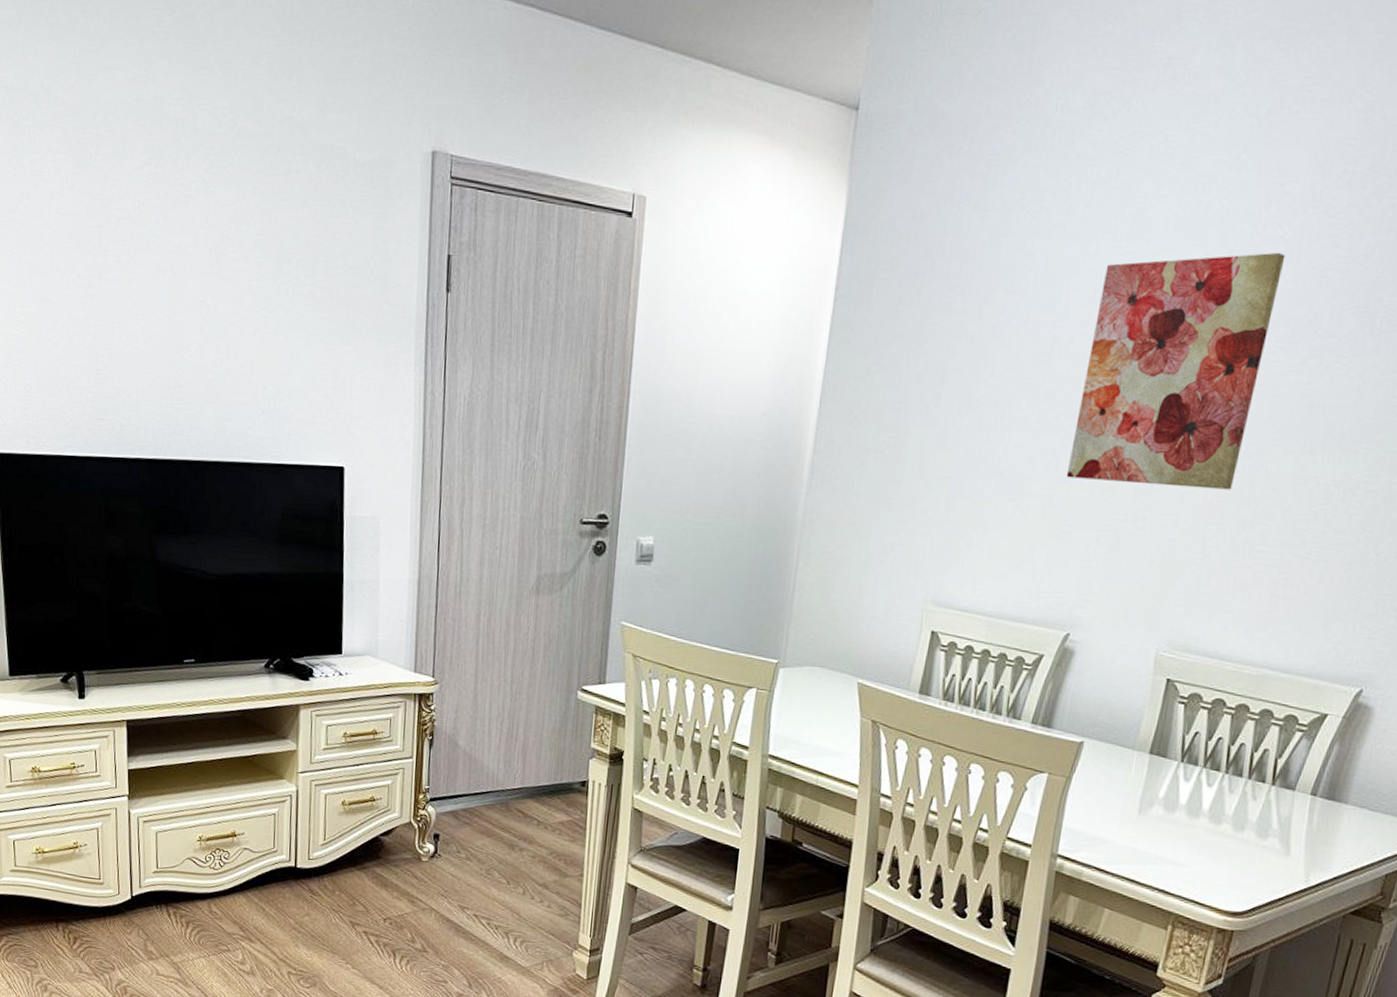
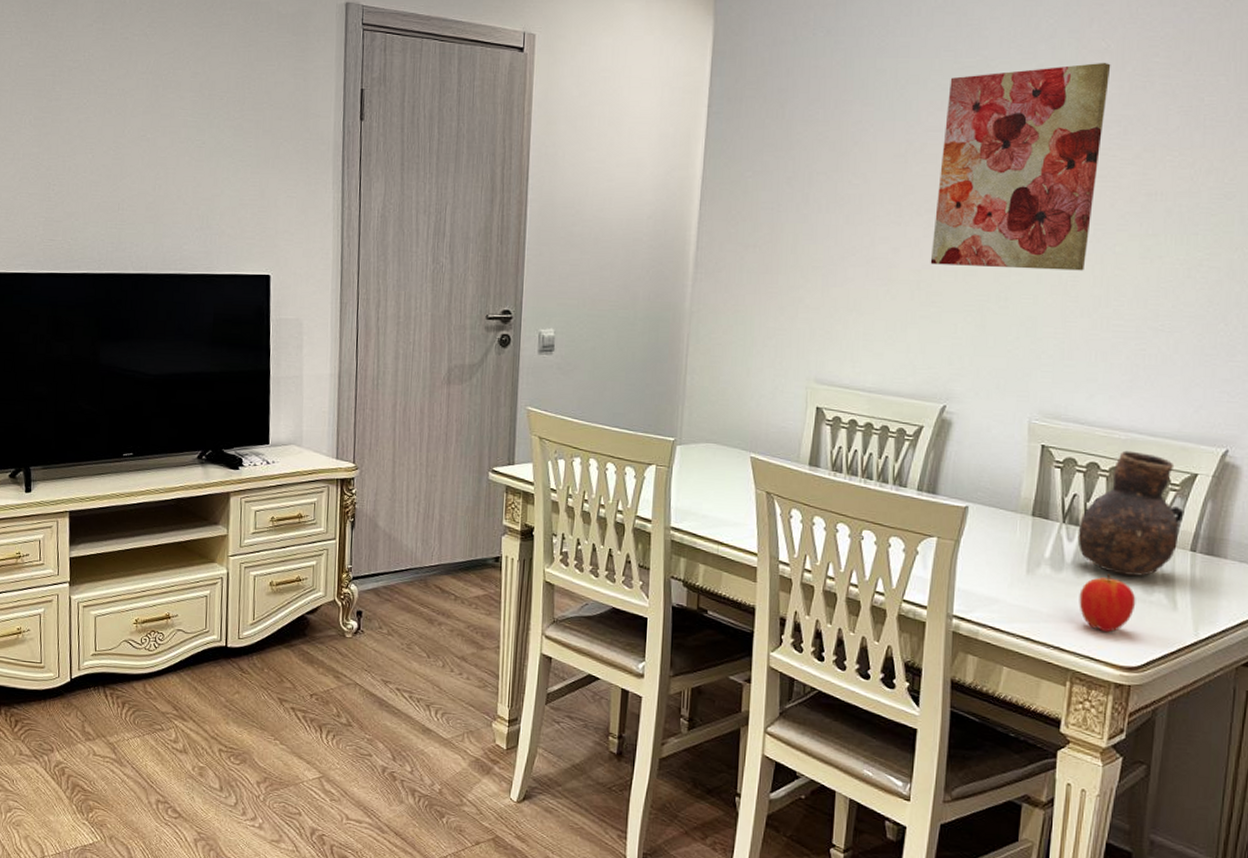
apple: none [1189,816,1249,877] -> present [1079,574,1136,633]
vase: none [1194,687,1310,820] -> present [1077,450,1185,576]

